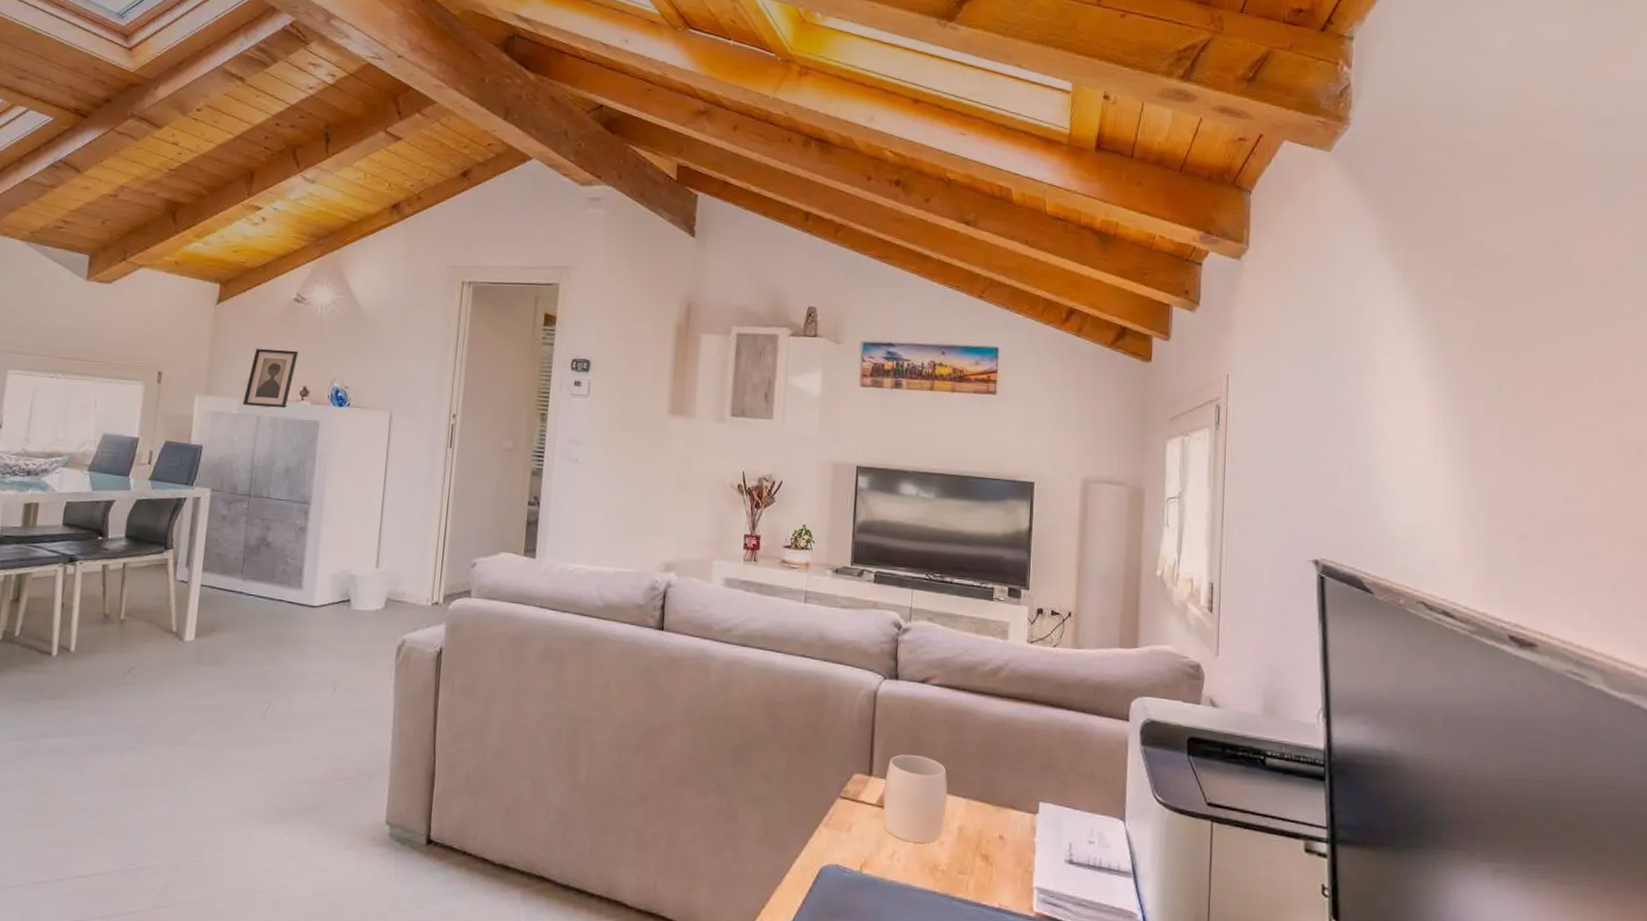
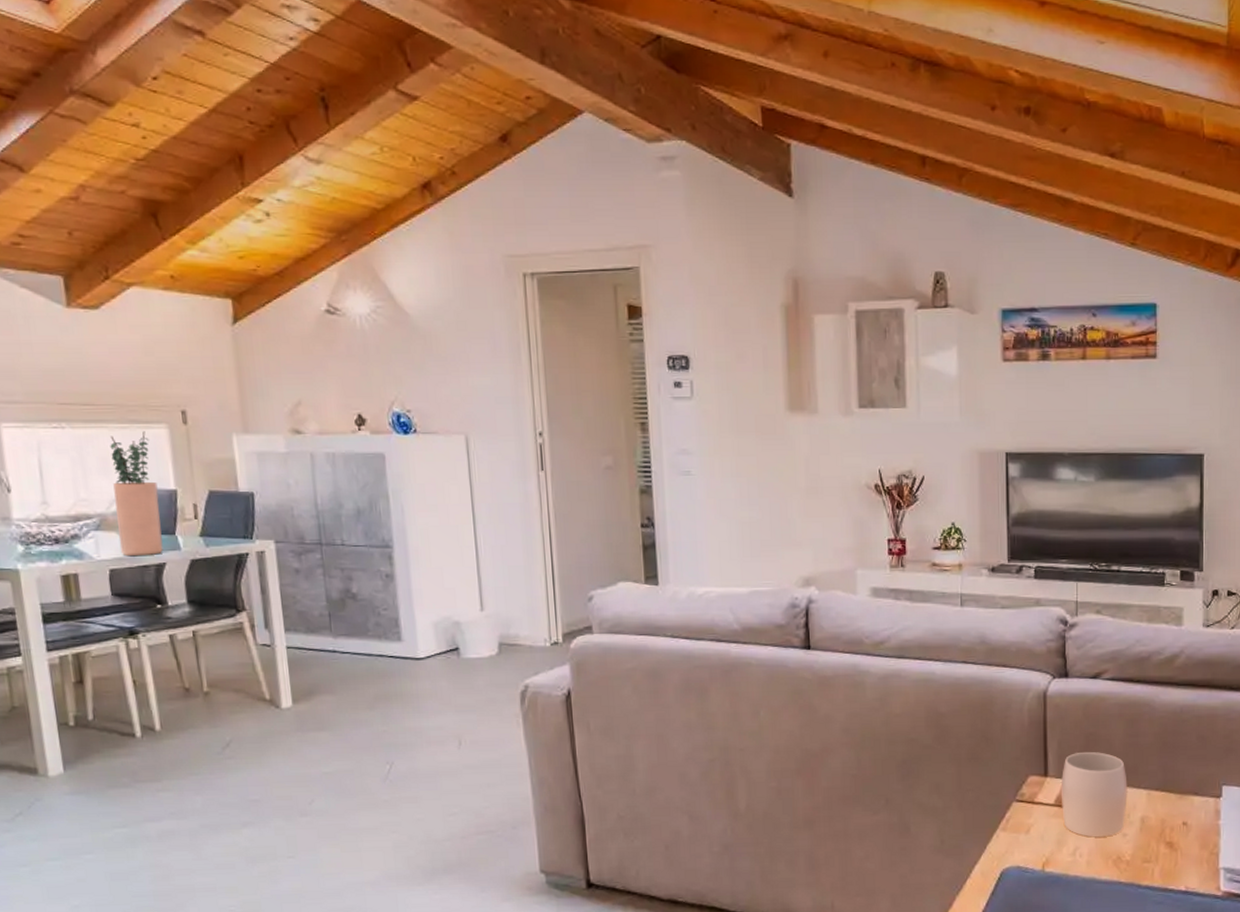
vase: none [79,386,126,493] -> present [110,431,163,557]
picture frame: present [242,348,298,409] -> none [289,372,344,442]

